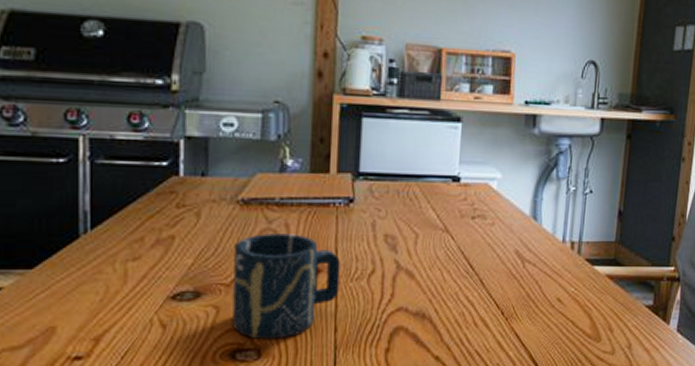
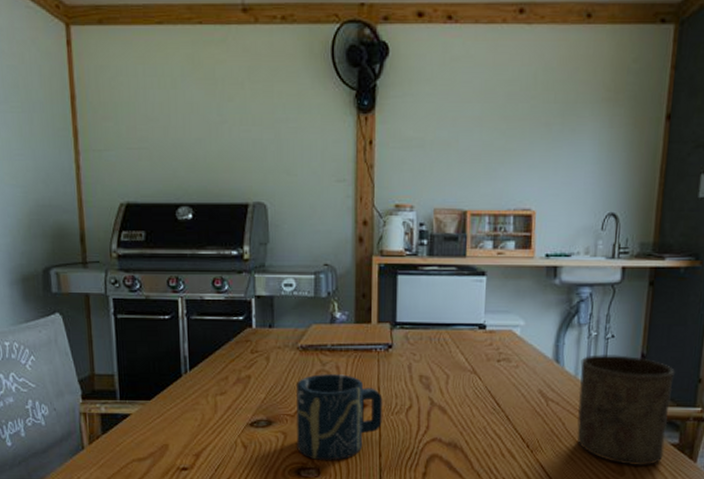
cup: none [553,211,651,330] -> present [577,355,676,465]

